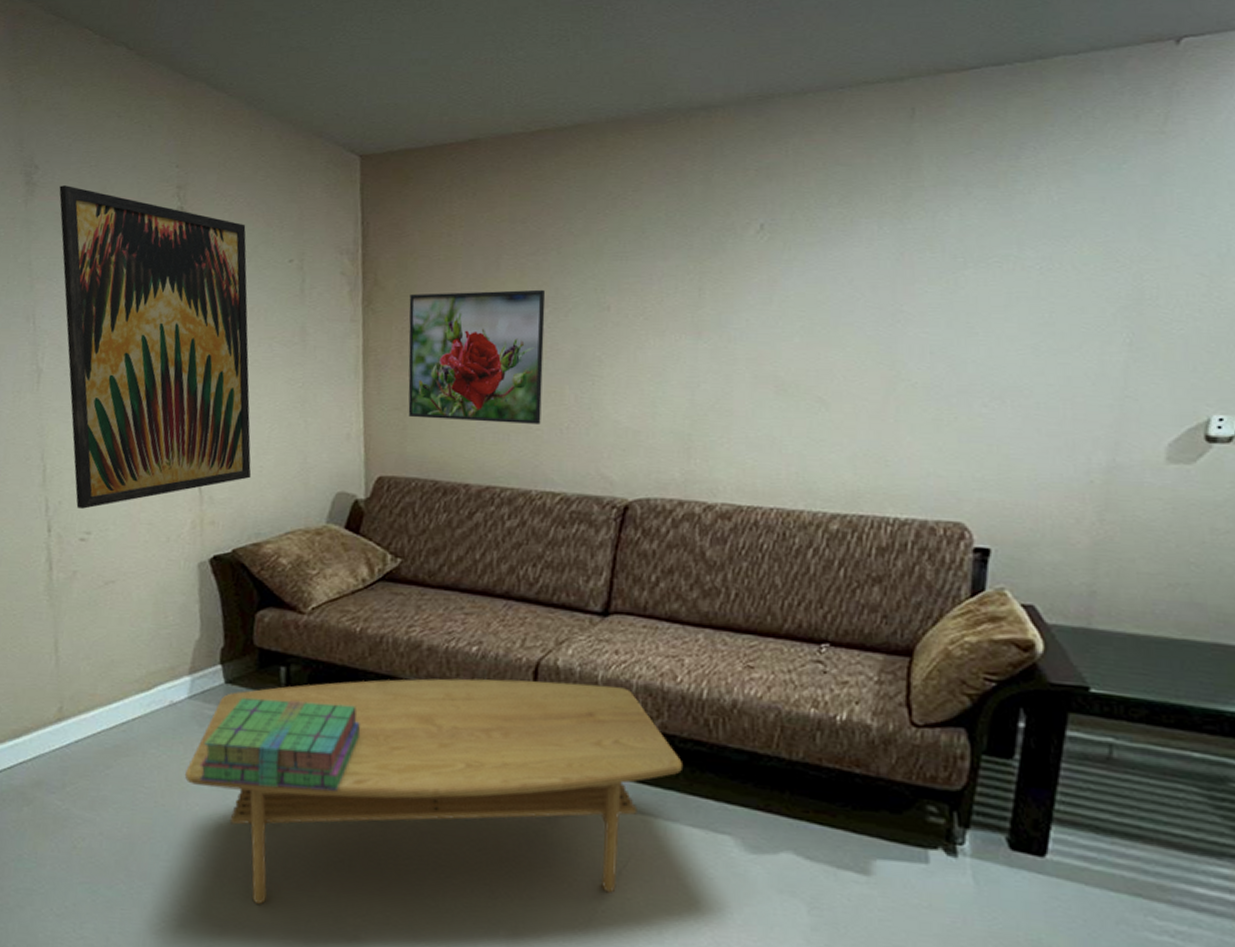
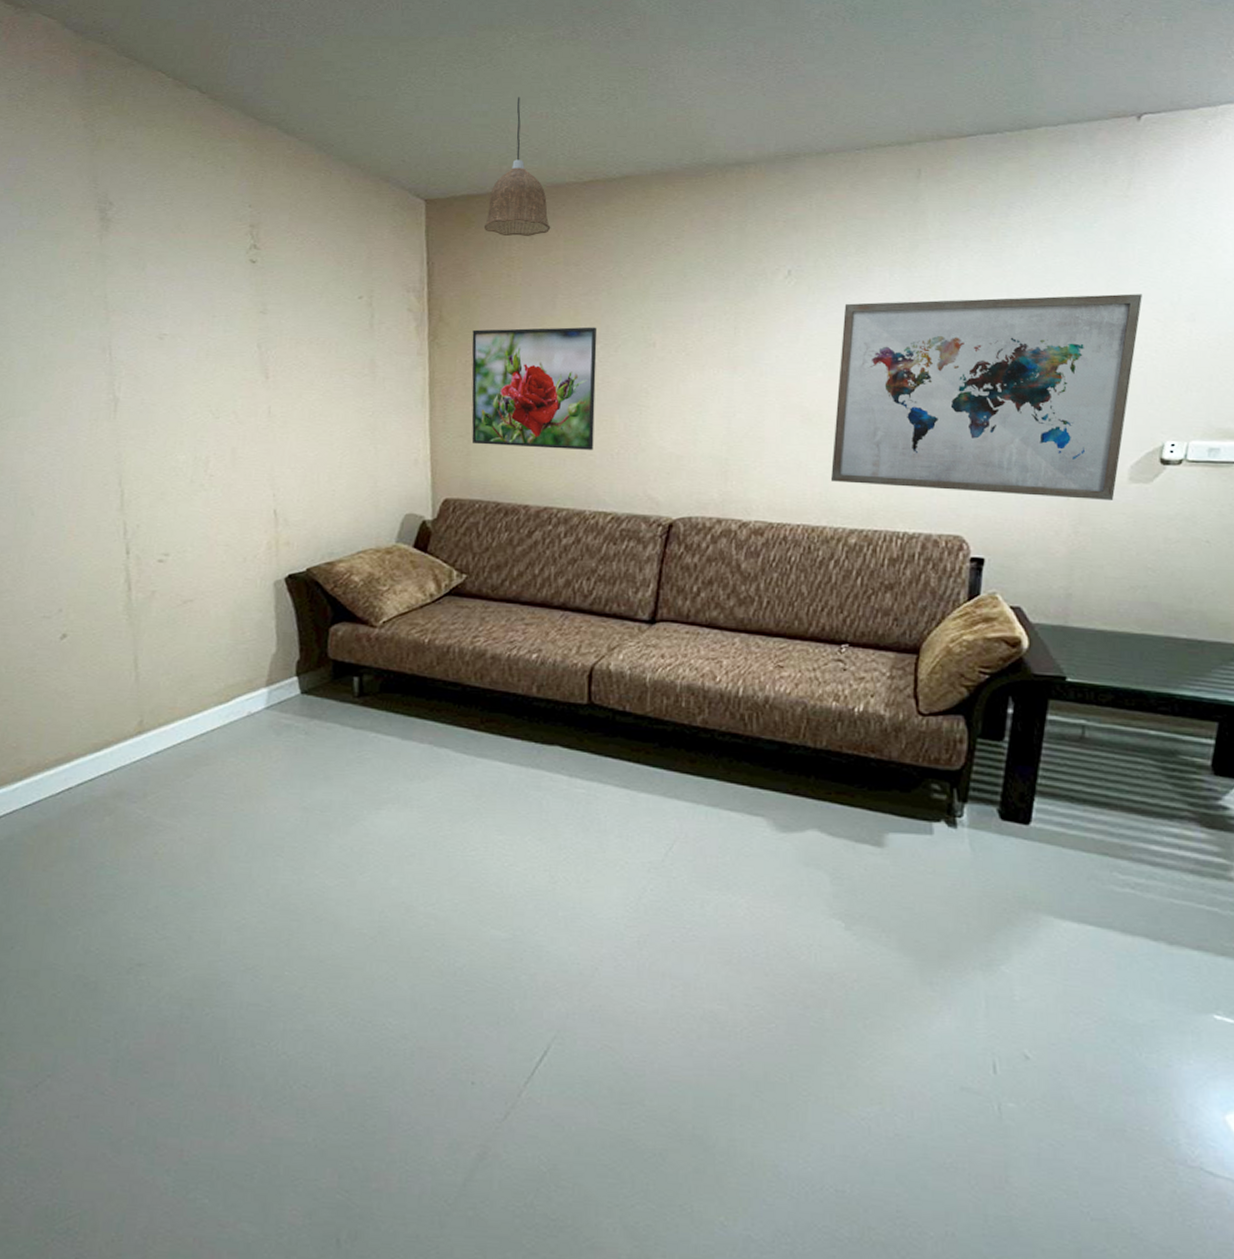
wall art: present [59,185,252,509] -> none [134,222,325,532]
coffee table: present [184,678,684,905] -> none [262,683,722,899]
stack of books: present [199,698,360,791] -> none [277,707,429,790]
pendant lamp: none [422,42,496,192] -> present [483,97,551,236]
wall art: none [808,244,1183,483] -> present [830,293,1142,500]

